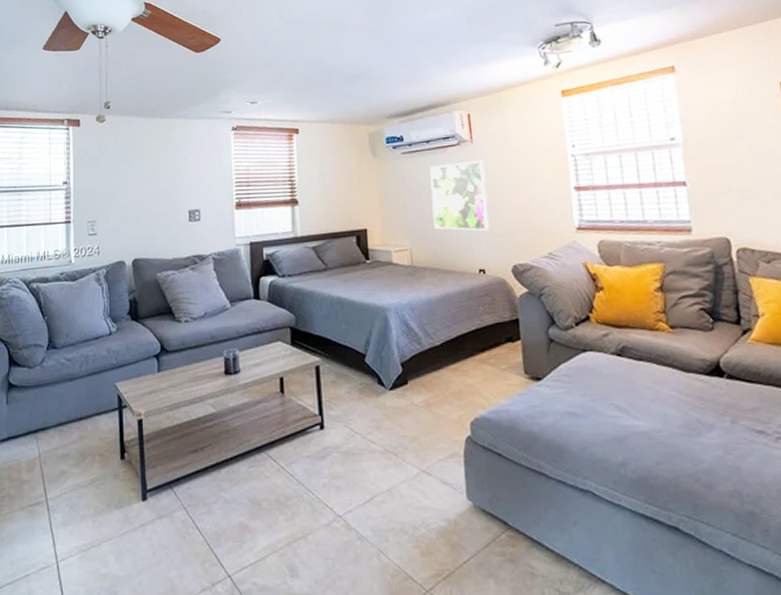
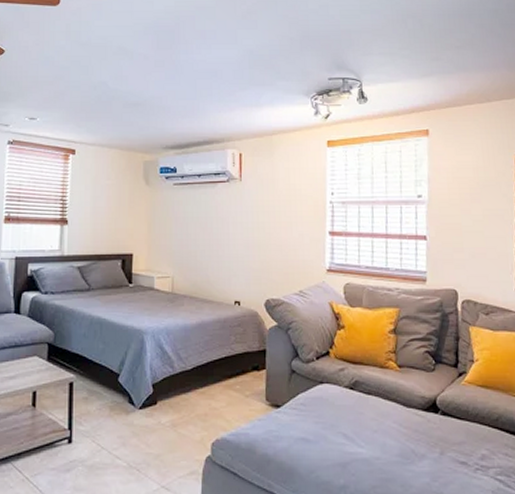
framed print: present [430,160,490,231] -> none [197,198,250,265]

